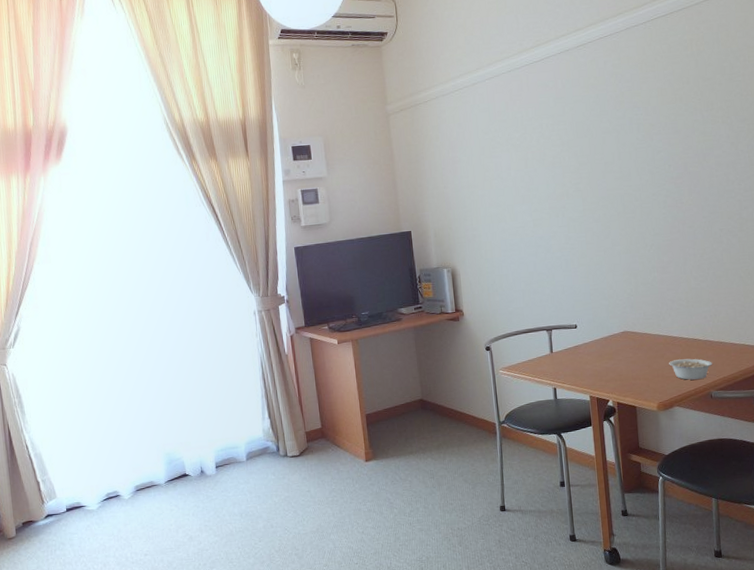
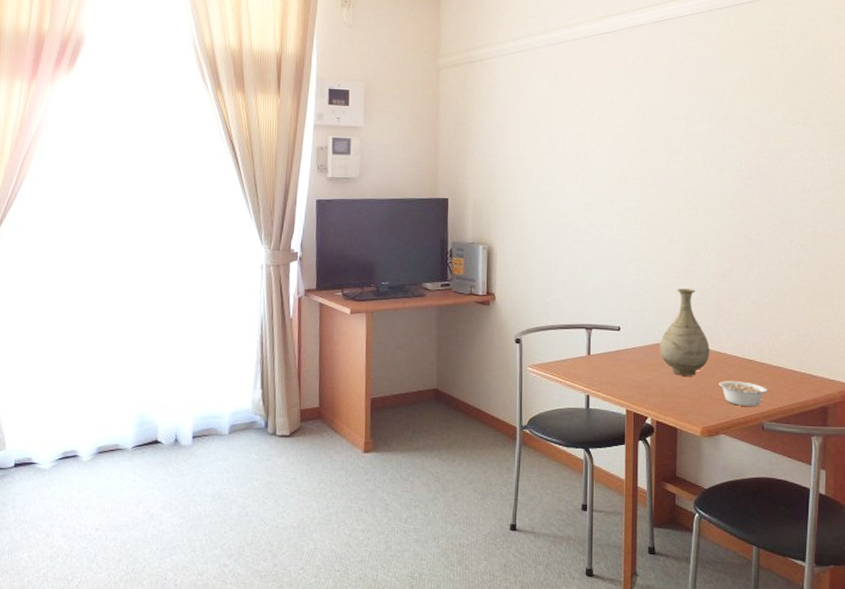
vase: none [613,283,658,361] -> present [660,288,710,376]

